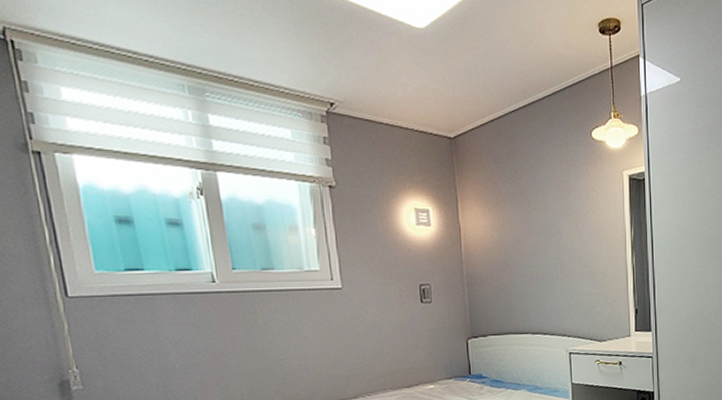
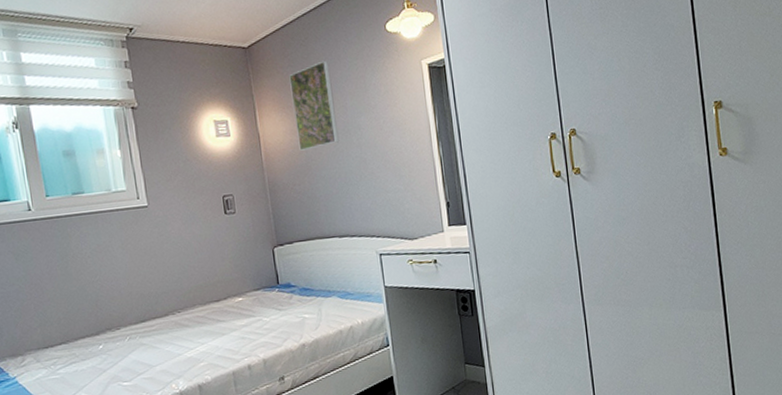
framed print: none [494,160,539,247] -> present [289,60,340,151]

